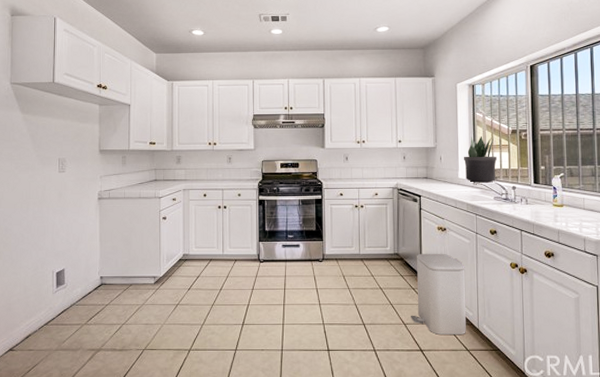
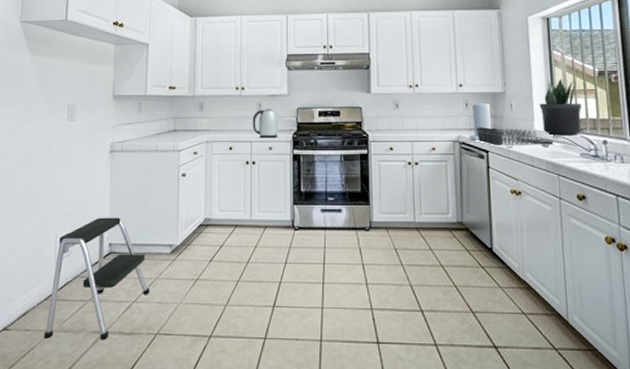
step stool: none [46,254,138,356] -> present [44,217,151,340]
kettle: none [224,161,246,186] -> present [253,109,279,138]
paper towel: none [405,157,435,188] -> present [469,104,505,141]
dish rack: none [411,176,473,193] -> present [475,127,553,148]
pedal bin: present [411,253,467,335] -> none [480,222,553,329]

